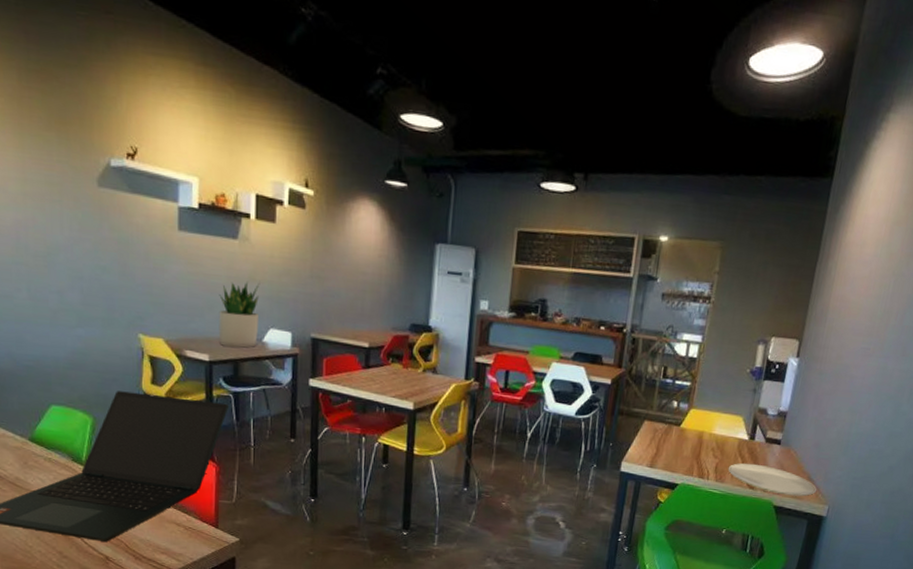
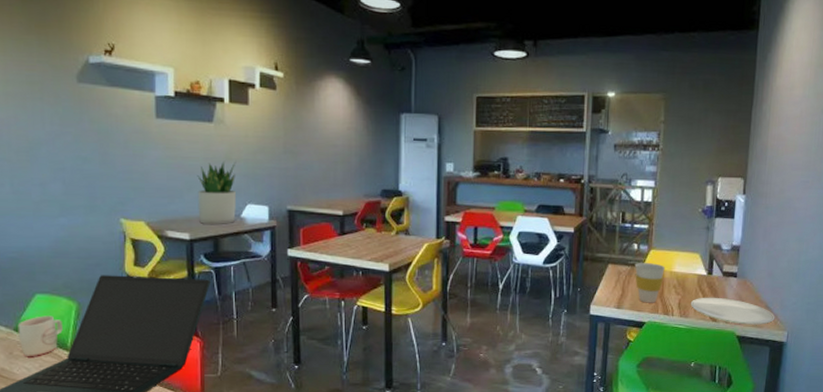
mug: none [33,427,78,469] -> present [17,315,63,357]
cup: none [671,421,705,465] -> present [634,262,665,303]

